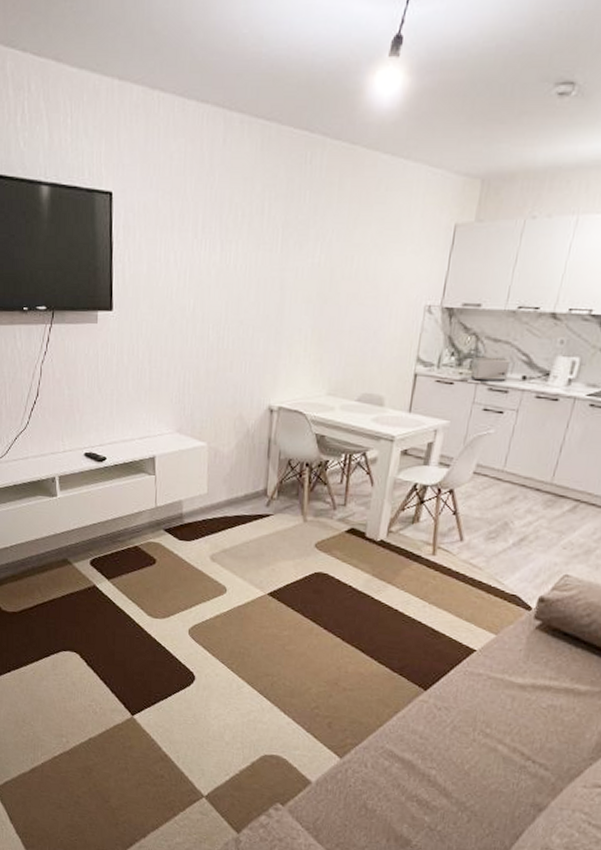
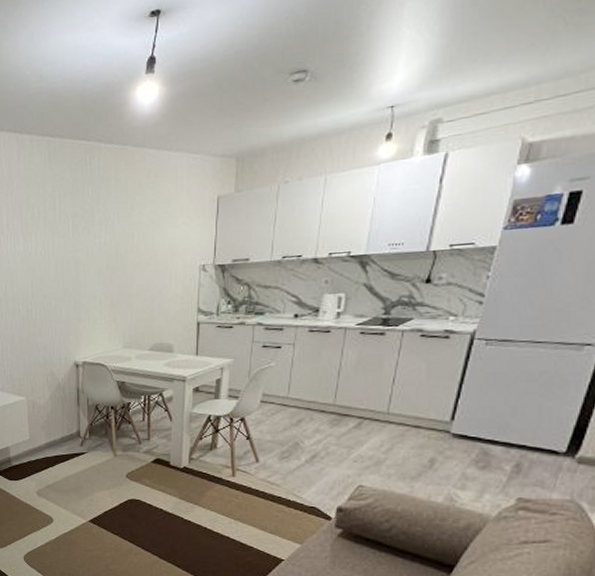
toaster: present [470,356,511,382] -> none [247,300,282,323]

